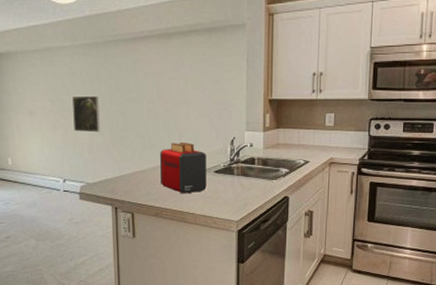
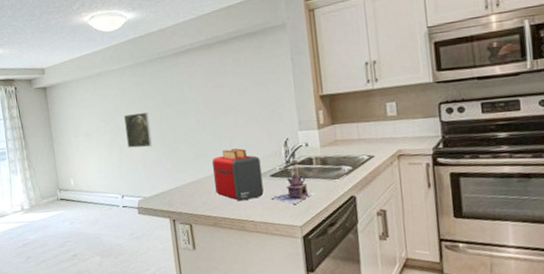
teapot: none [213,171,251,201] -> present [271,173,313,205]

